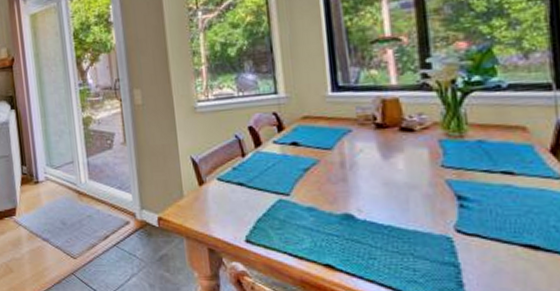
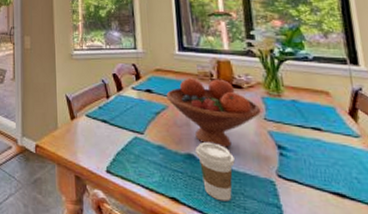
fruit bowl: none [317,122,437,204] -> present [166,77,261,148]
coffee cup: none [354,198,403,264] -> present [195,141,235,202]

